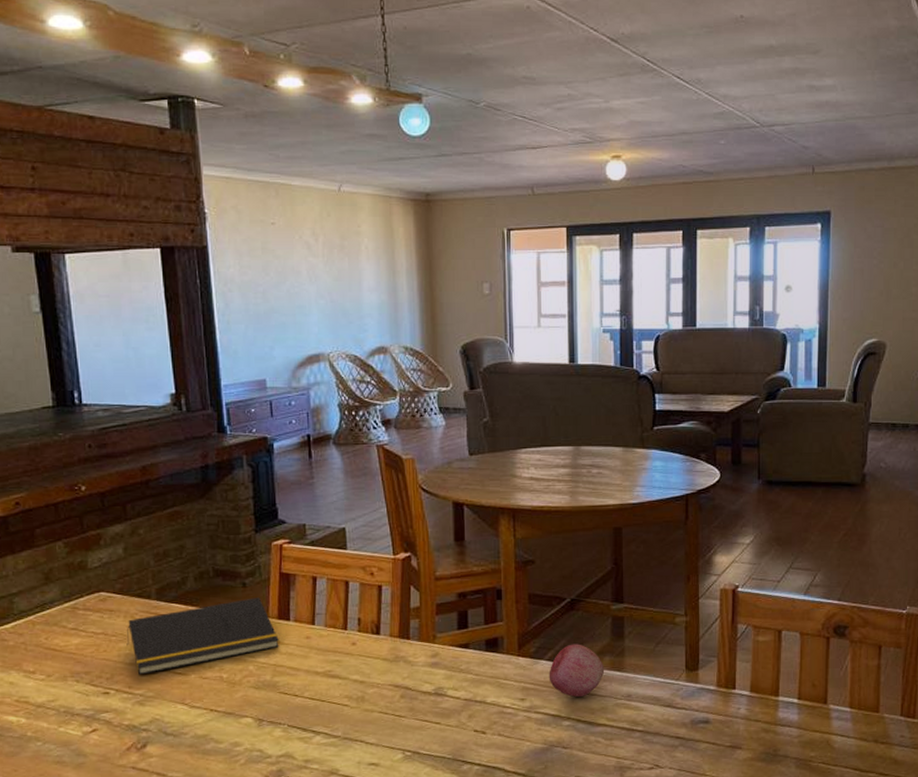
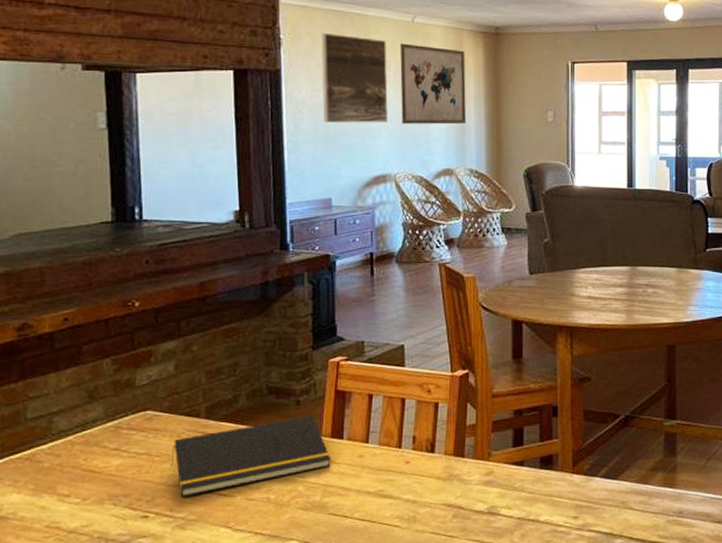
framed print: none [246,206,318,301] -> present [321,33,388,123]
wall art: none [328,214,398,300] -> present [400,43,466,125]
fruit: present [549,644,605,698] -> none [602,460,657,515]

